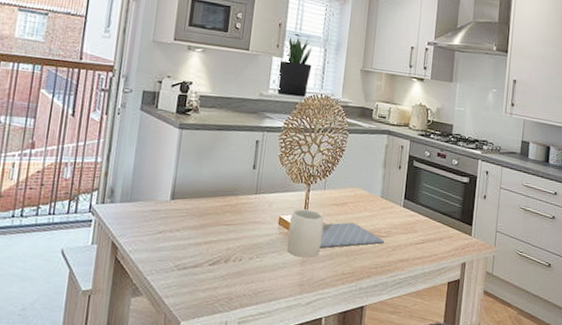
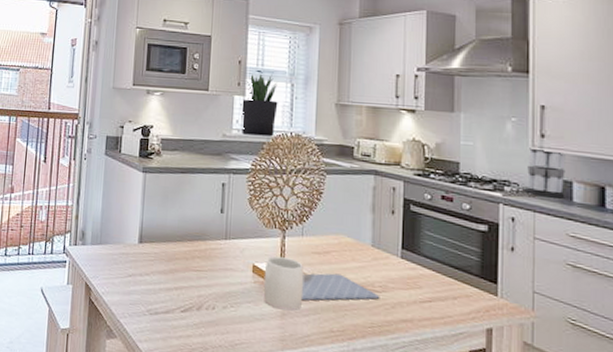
spice rack: none [496,114,527,156] -> present [524,148,566,199]

